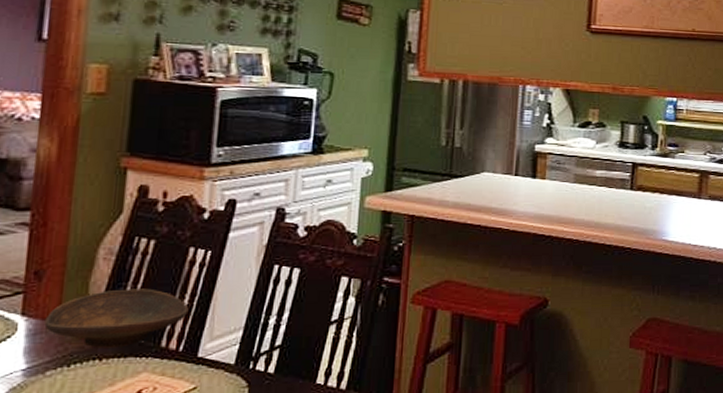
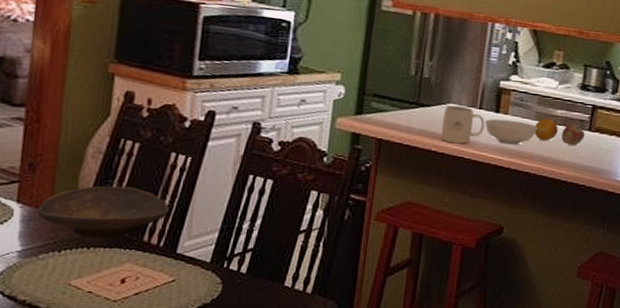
mug: none [476,174,523,214] -> present [441,105,486,144]
bowl: none [522,184,577,211] -> present [485,119,538,145]
fruit: none [574,180,598,205] -> present [534,118,558,142]
fruit: none [603,183,627,207] -> present [561,123,585,146]

